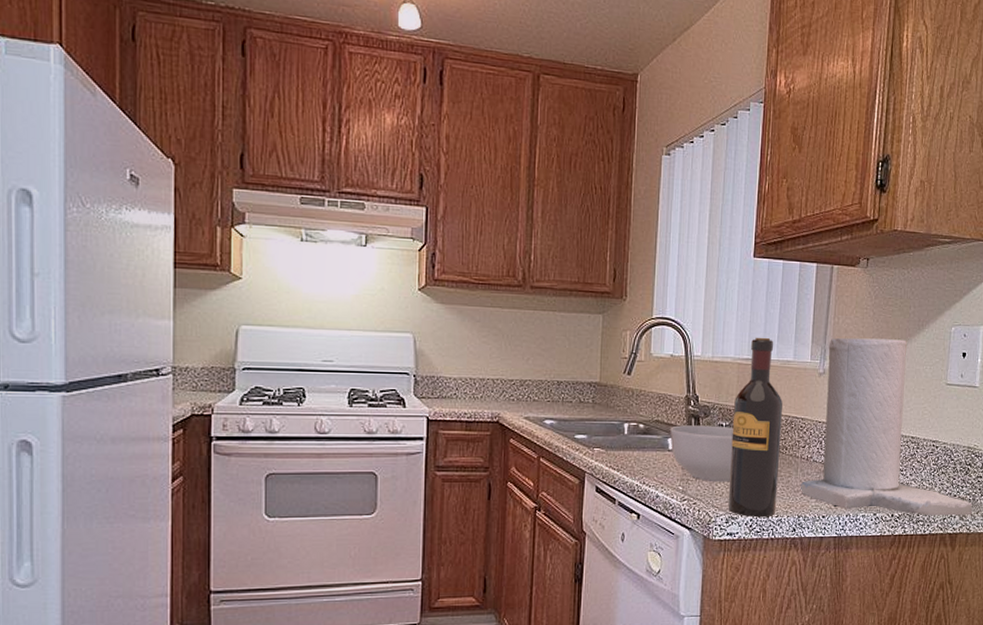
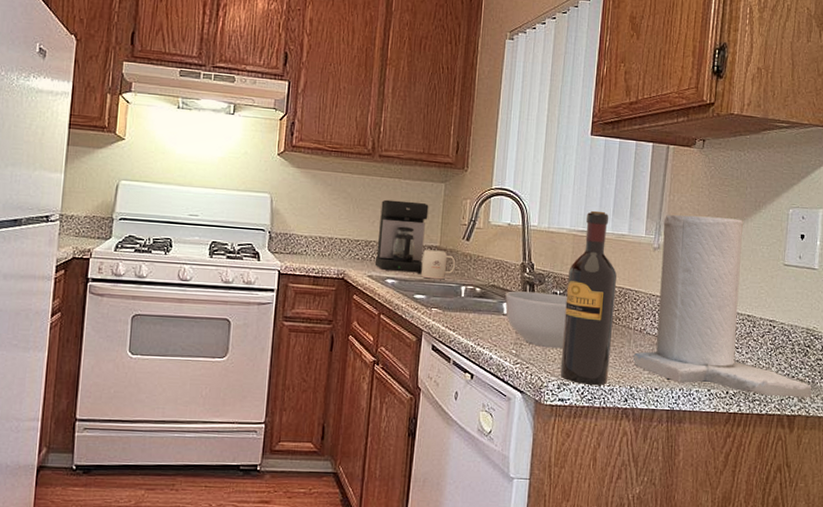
coffee maker: none [531,334,587,412] -> present [374,199,429,273]
mug: none [580,386,618,418] -> present [420,249,456,280]

